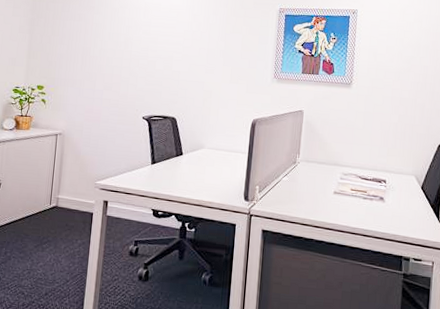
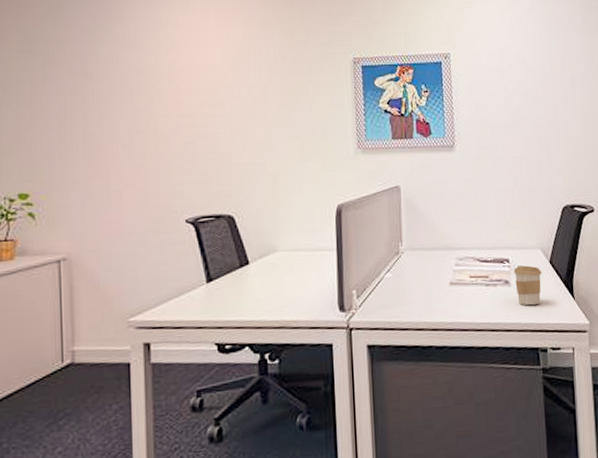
coffee cup: none [388,187,414,221] -> present [513,265,542,305]

